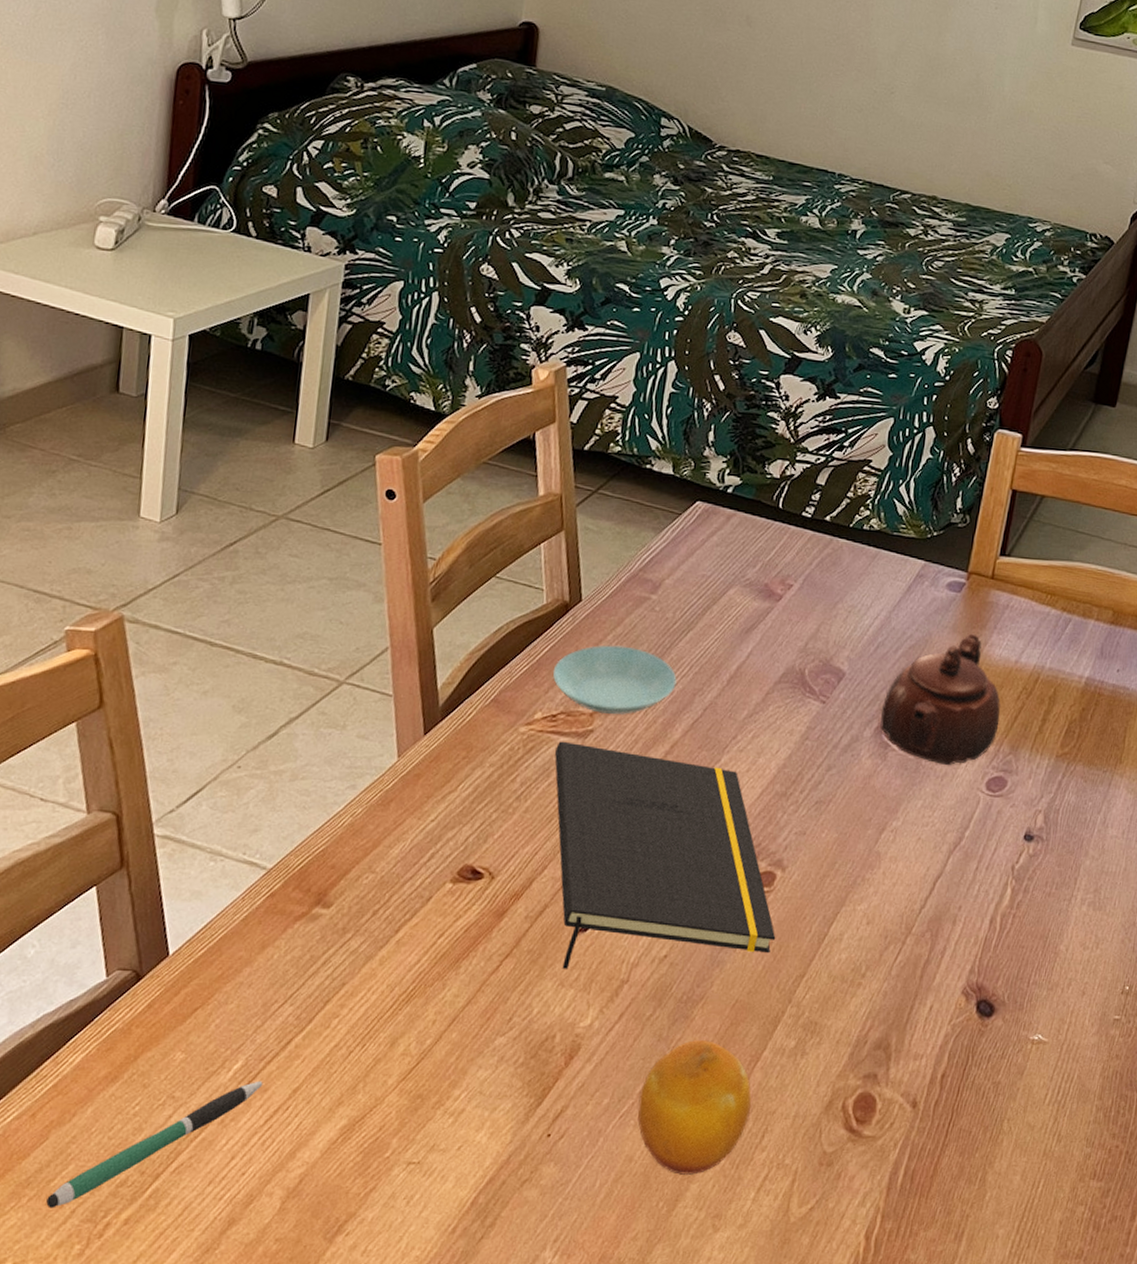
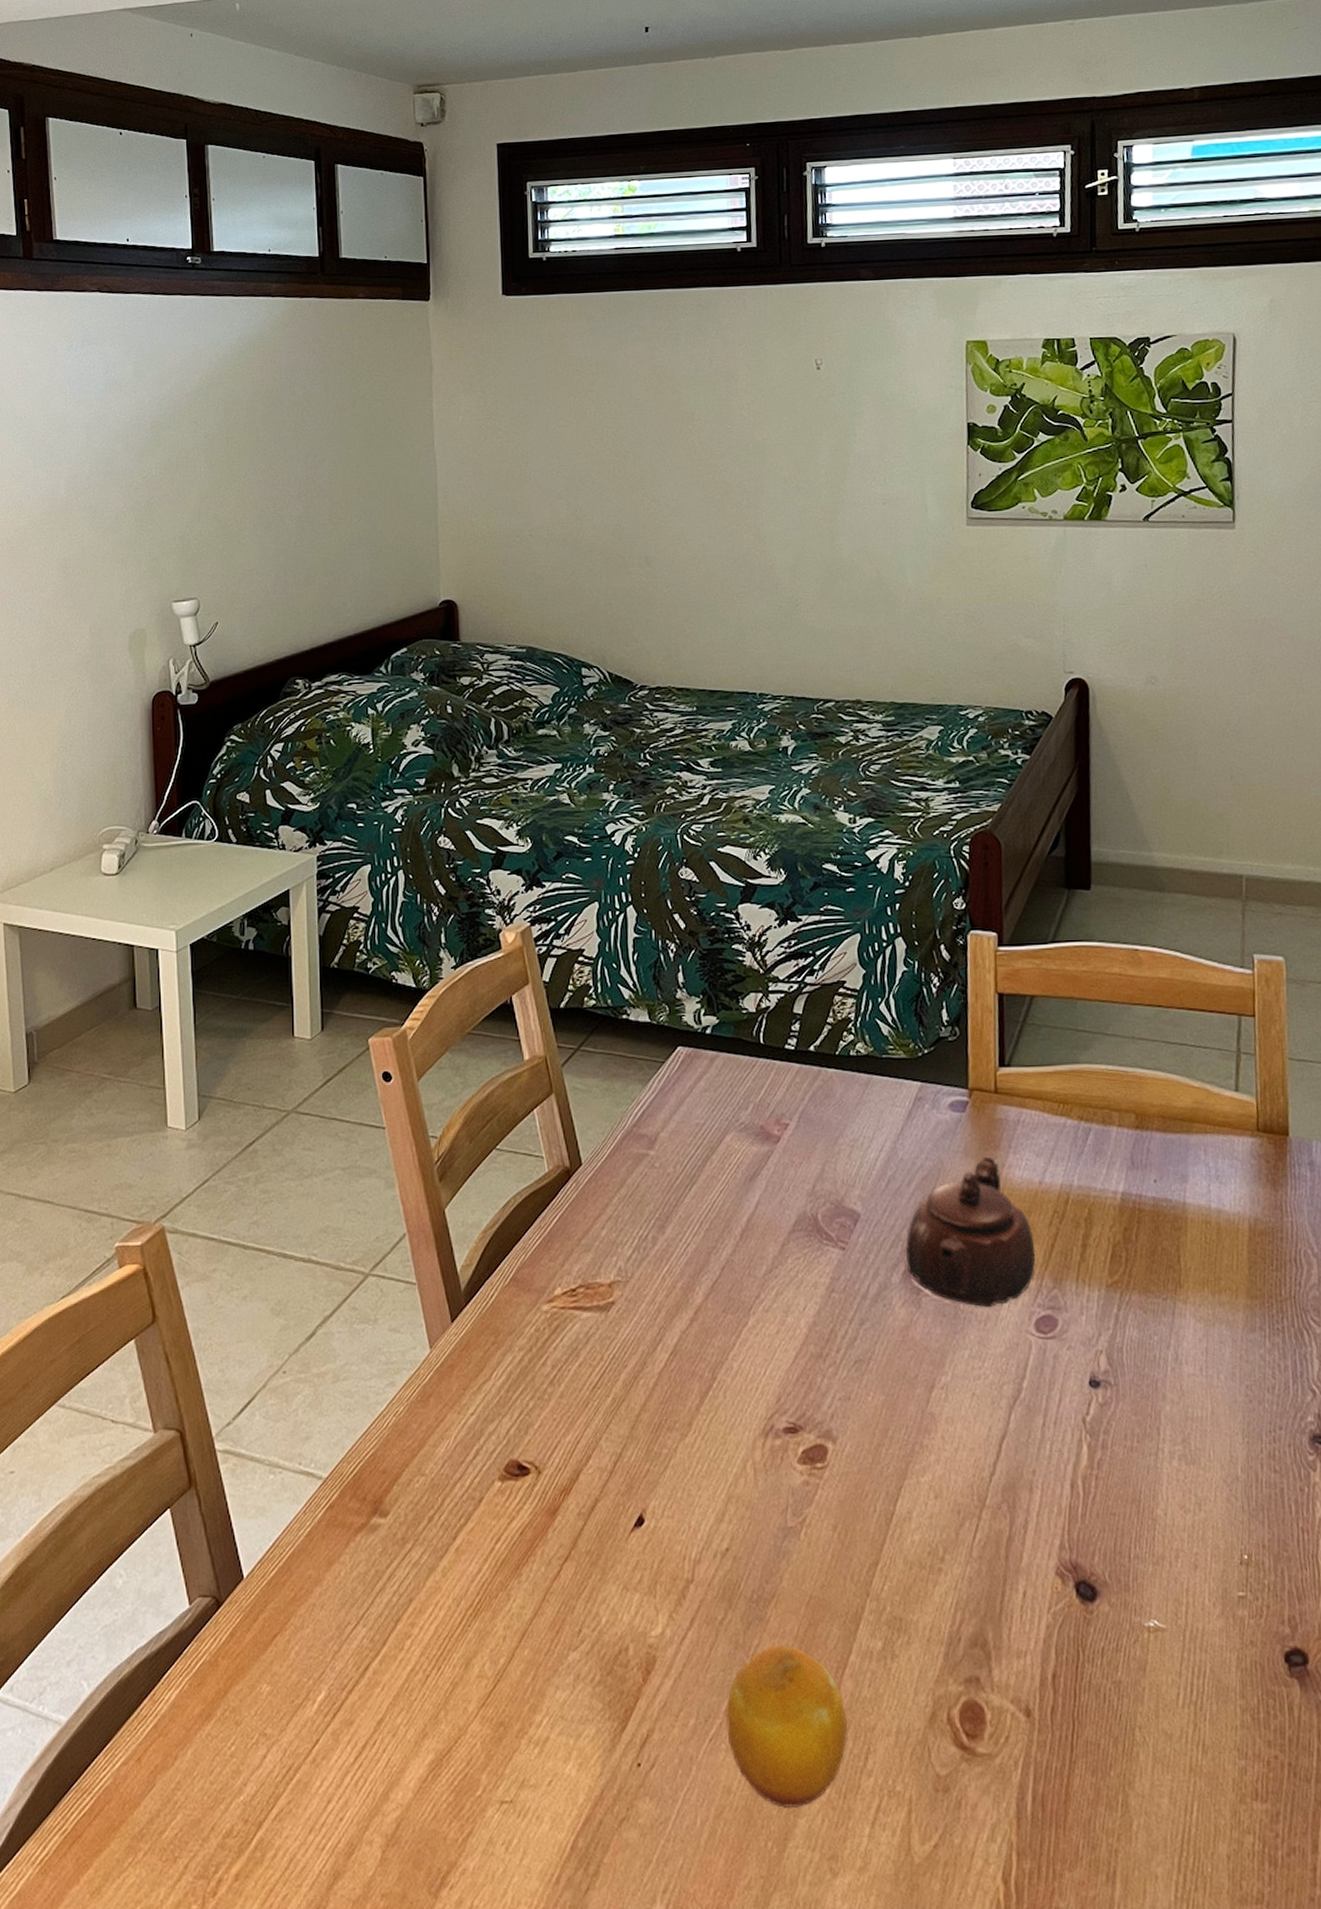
pen: present [46,1080,263,1208] -> none [161,1712,348,1864]
saucer: present [552,645,677,714] -> none [565,1208,689,1283]
notepad: present [554,741,776,969] -> none [581,1316,840,1570]

